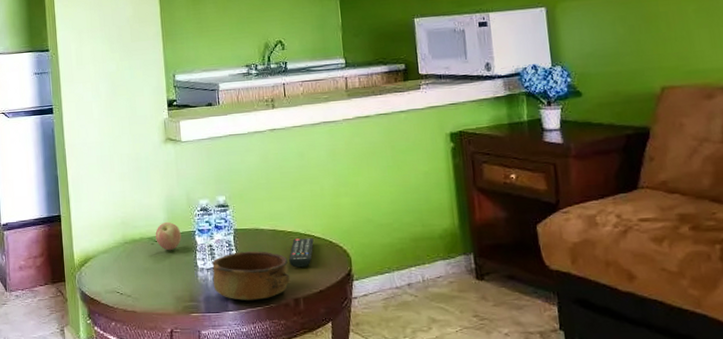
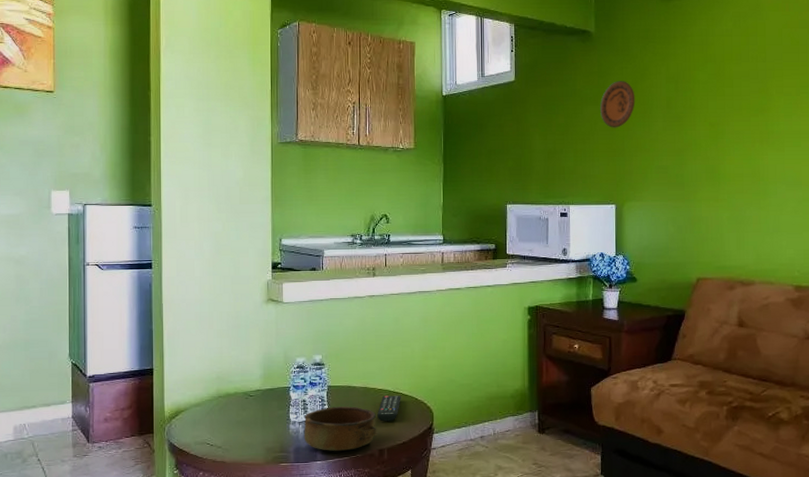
apple: present [155,221,182,251] -> none [250,377,276,405]

